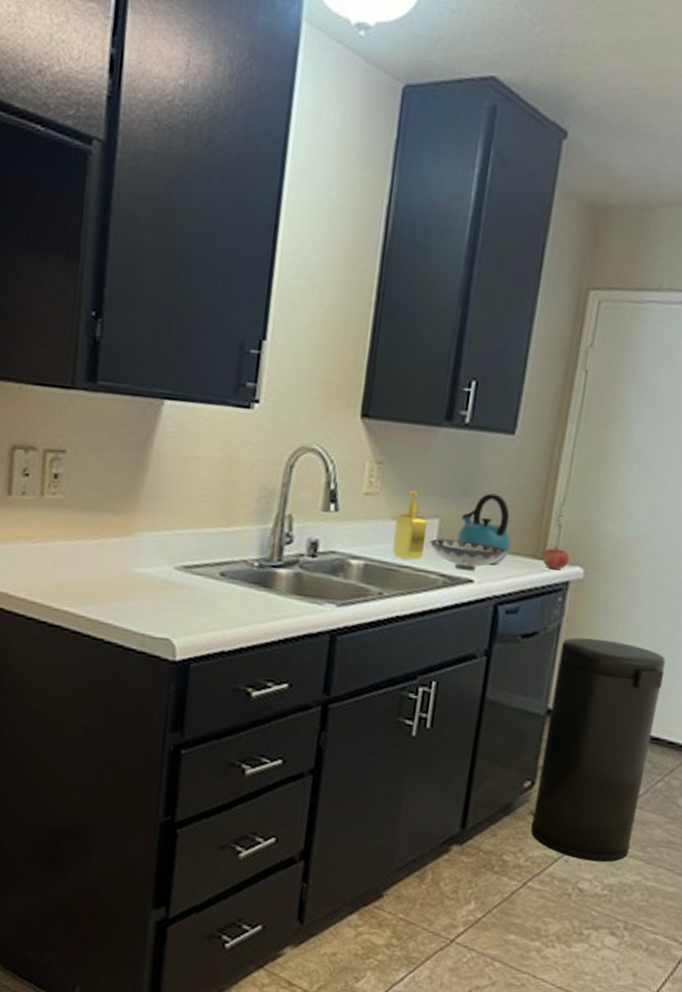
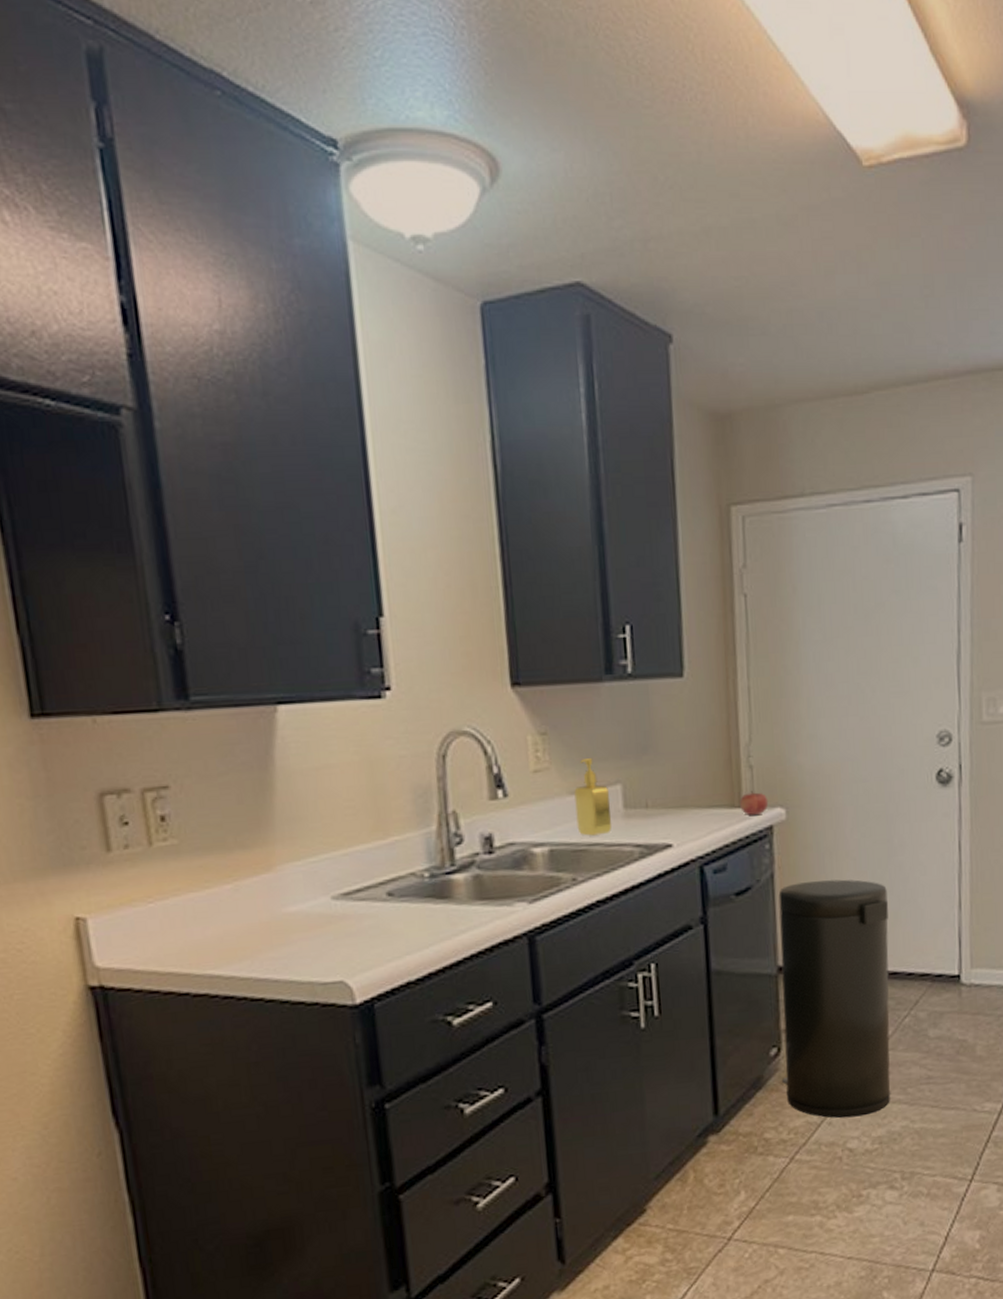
bowl: present [429,538,508,572] -> none [615,801,702,836]
kettle: present [456,493,511,564] -> none [644,745,704,823]

